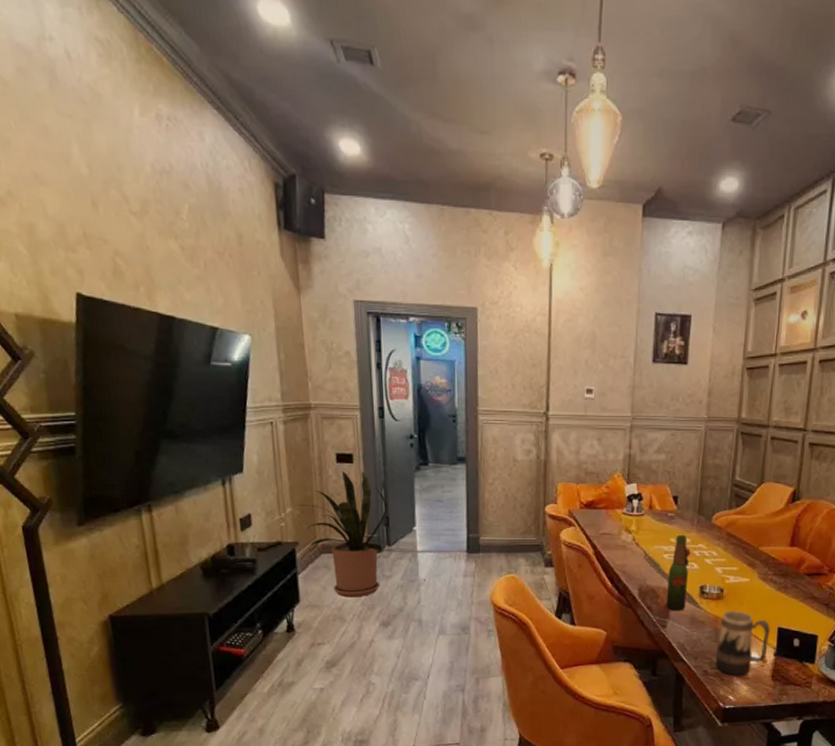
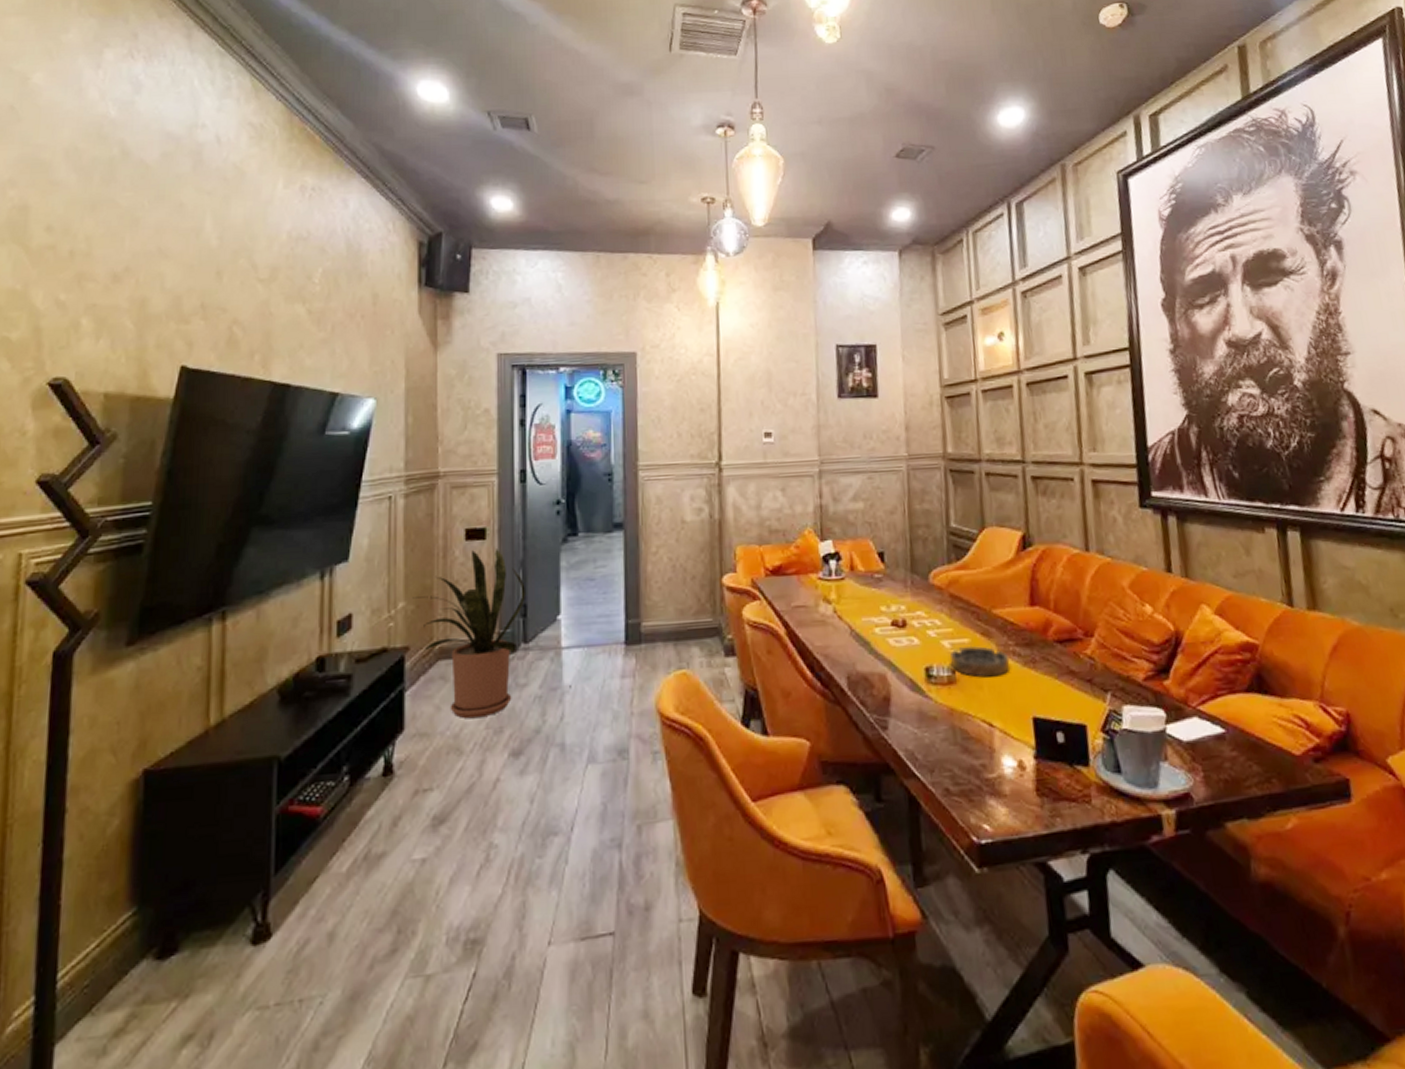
beer bottle: present [666,534,690,611] -> none [882,600,910,705]
beer mug: present [715,610,770,675] -> none [956,697,1024,793]
ashtray: none [720,572,767,596] -> present [949,645,1010,678]

